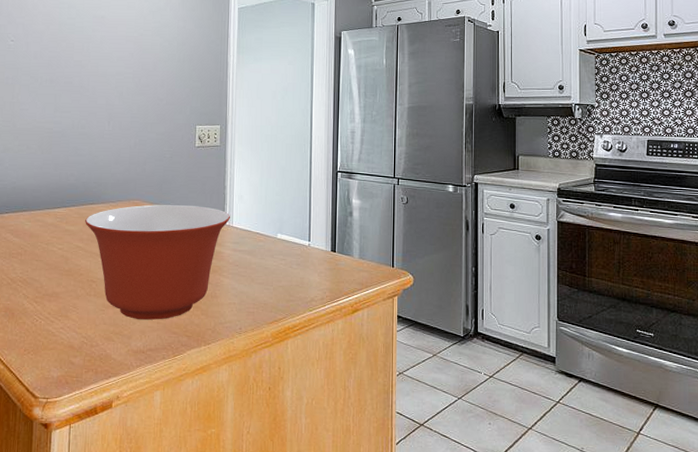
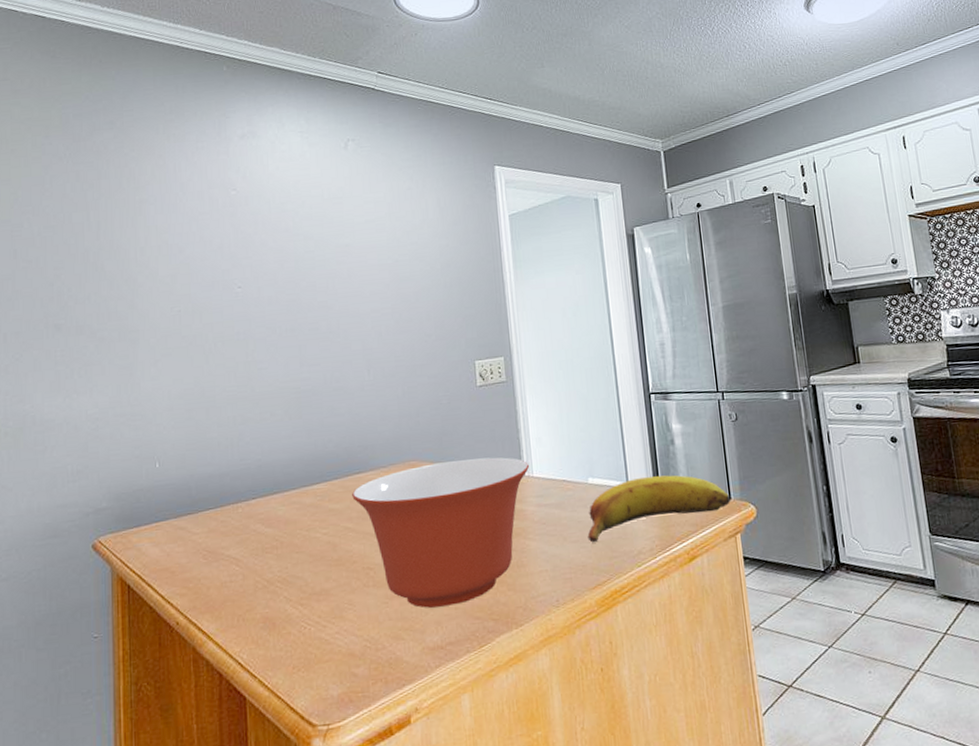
fruit: none [271,239,393,287] -> present [587,475,731,543]

